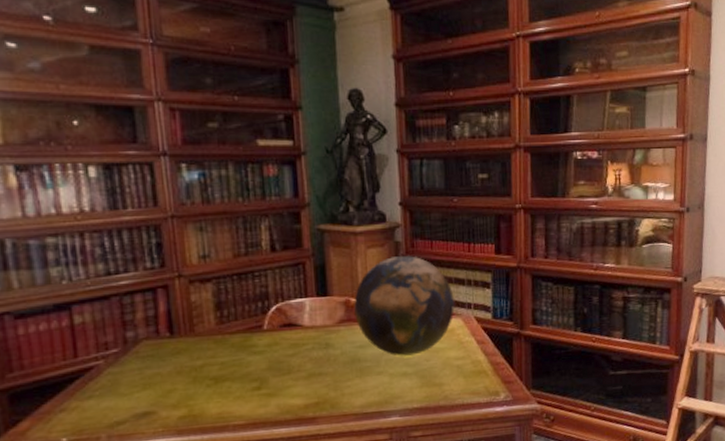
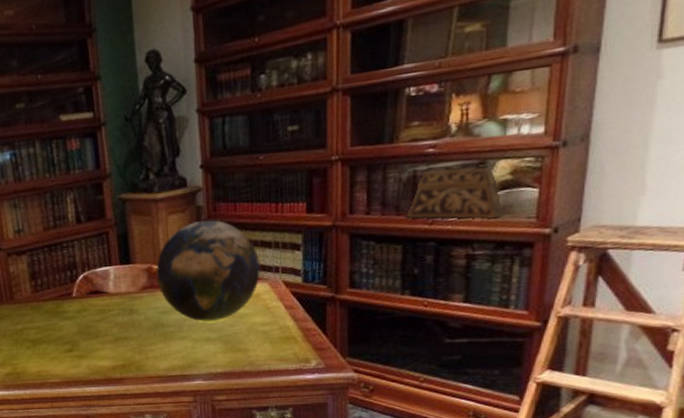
decorative box: none [576,221,656,269] -> present [405,164,515,221]

